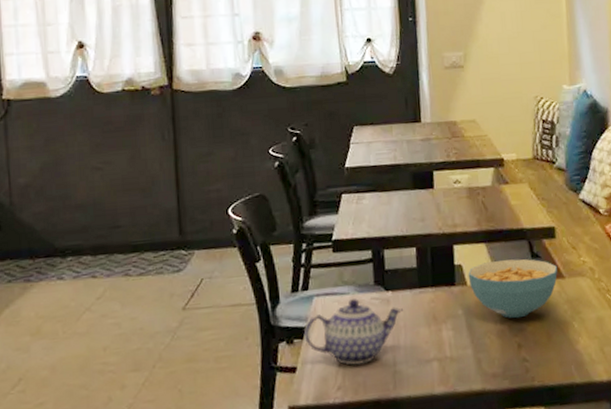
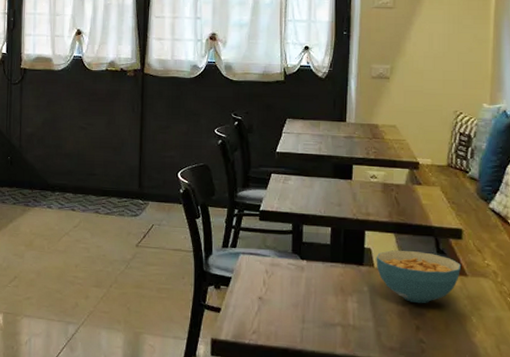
teapot: present [303,299,403,366] -> none [229,261,315,317]

